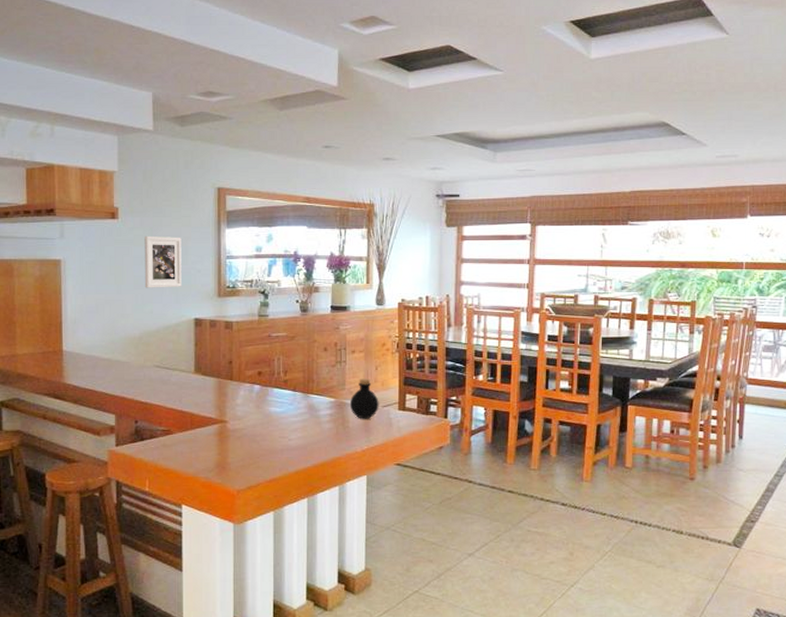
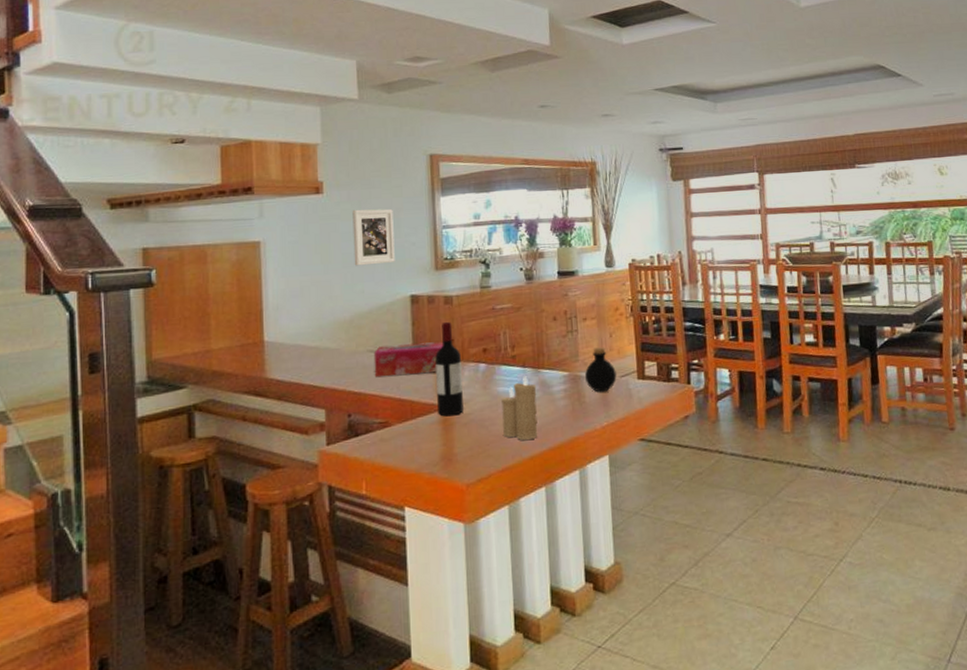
tissue box: none [159,362,223,390] -> present [373,341,444,378]
wine bottle: none [215,344,238,430] -> present [435,321,464,417]
candle: none [273,399,305,457] -> present [501,376,538,441]

